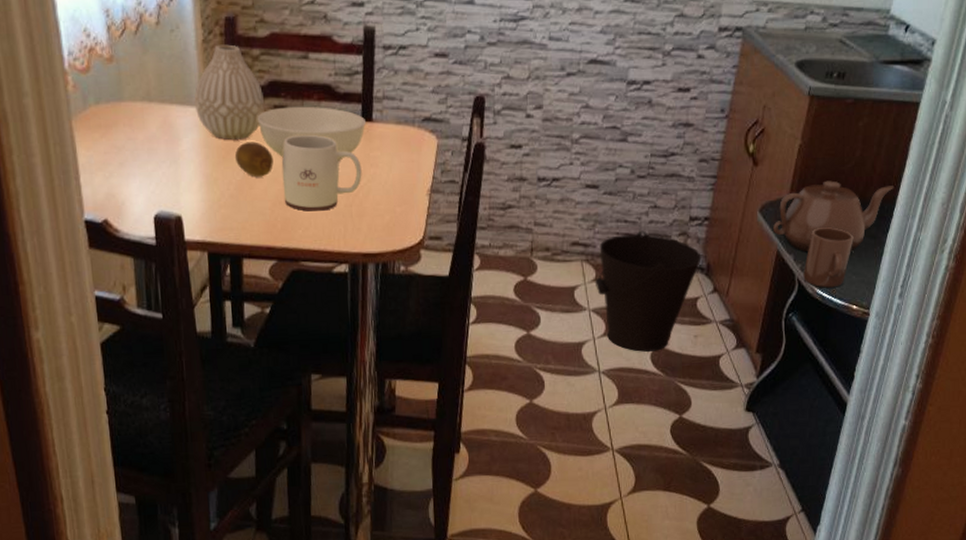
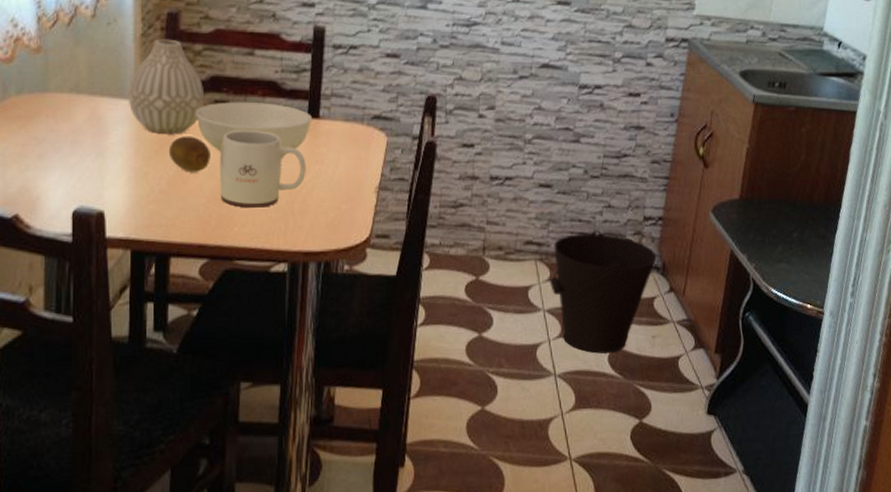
teapot: present [773,180,895,252] -> none [726,183,839,252]
cup: present [803,227,854,288] -> none [757,228,804,287]

